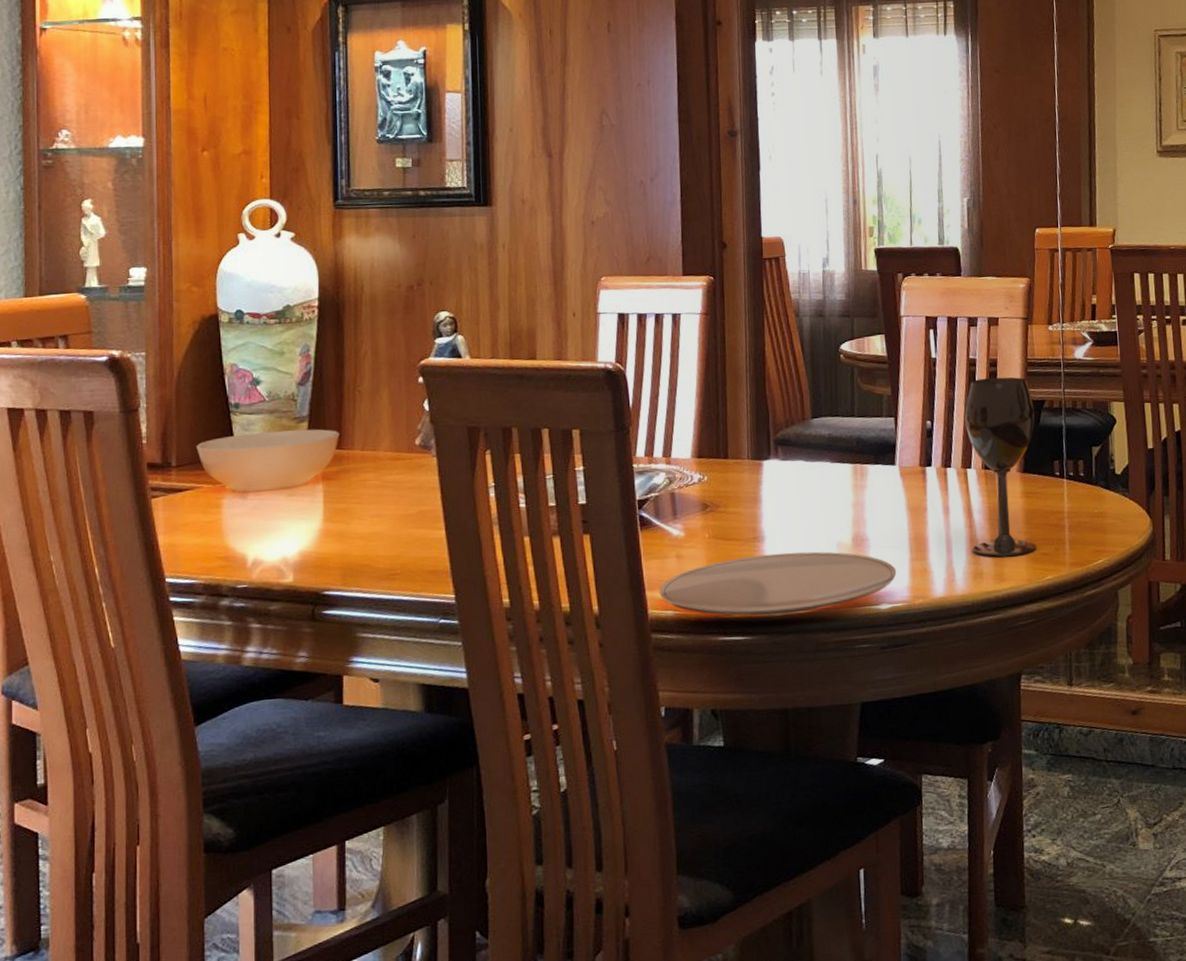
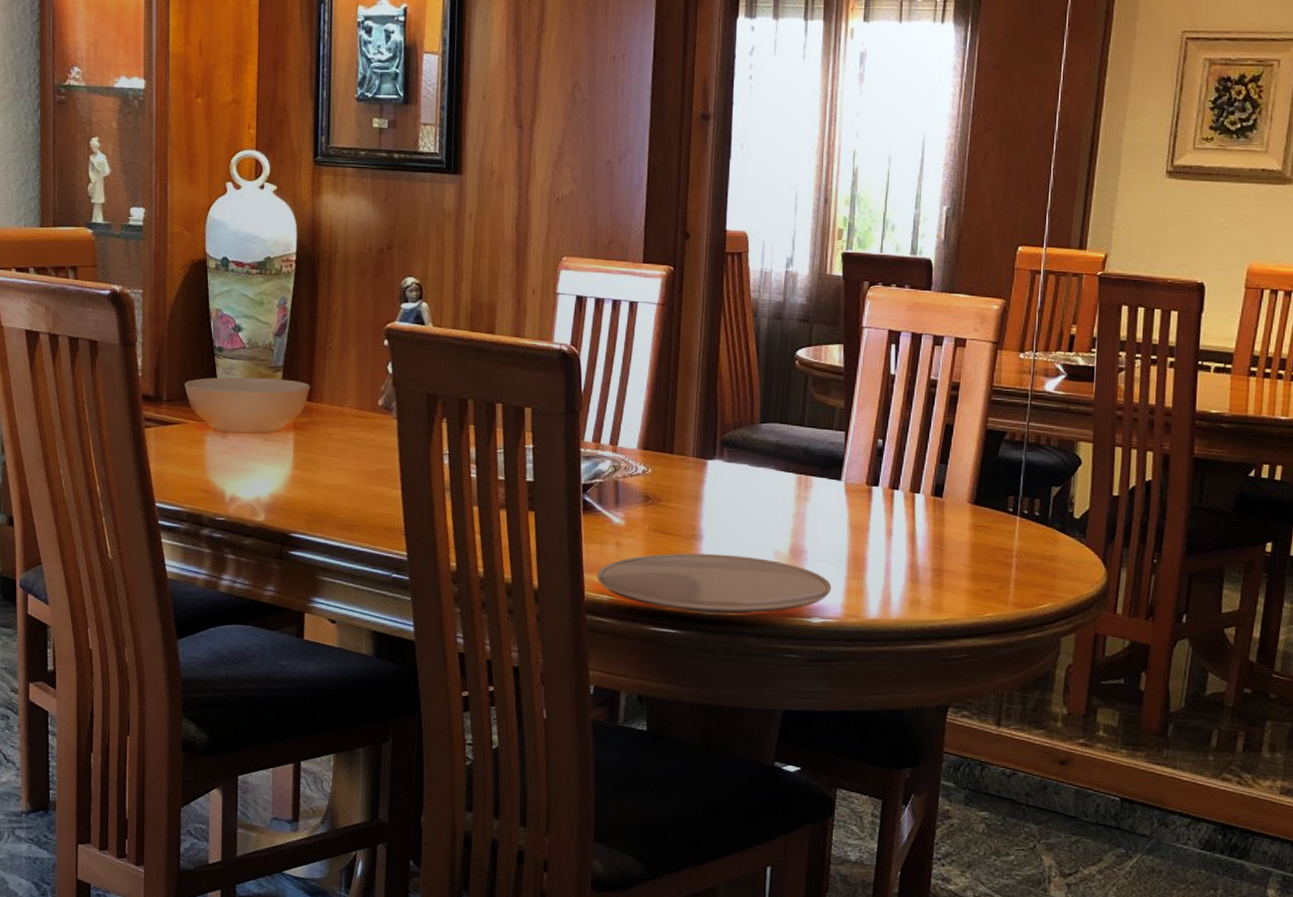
wine glass: present [964,377,1037,557] -> none [912,401,994,588]

